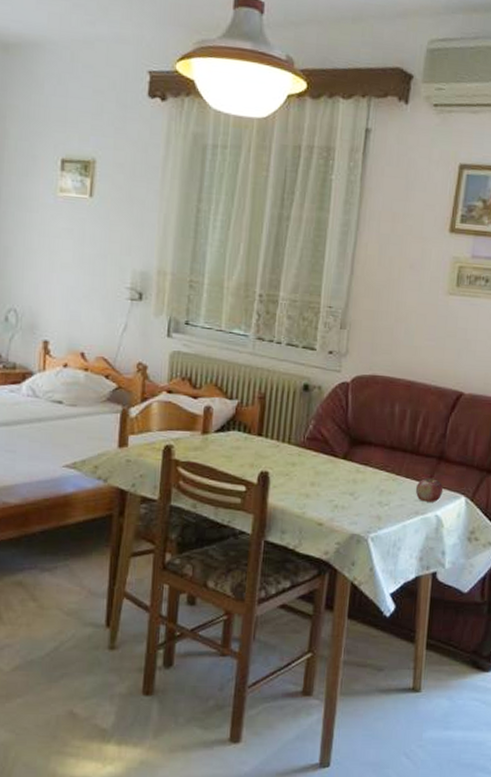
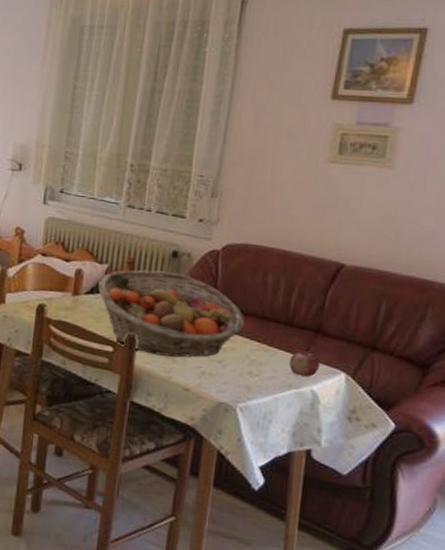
fruit basket: none [228,404,375,492] -> present [97,269,245,358]

